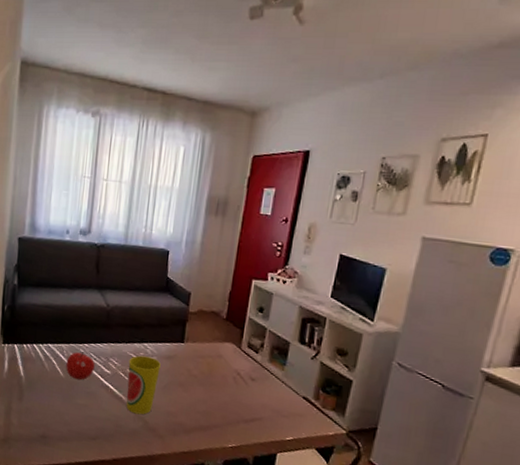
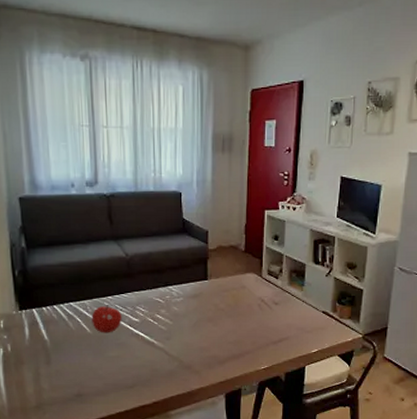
cup: present [126,355,161,415] -> none [156,299,188,355]

